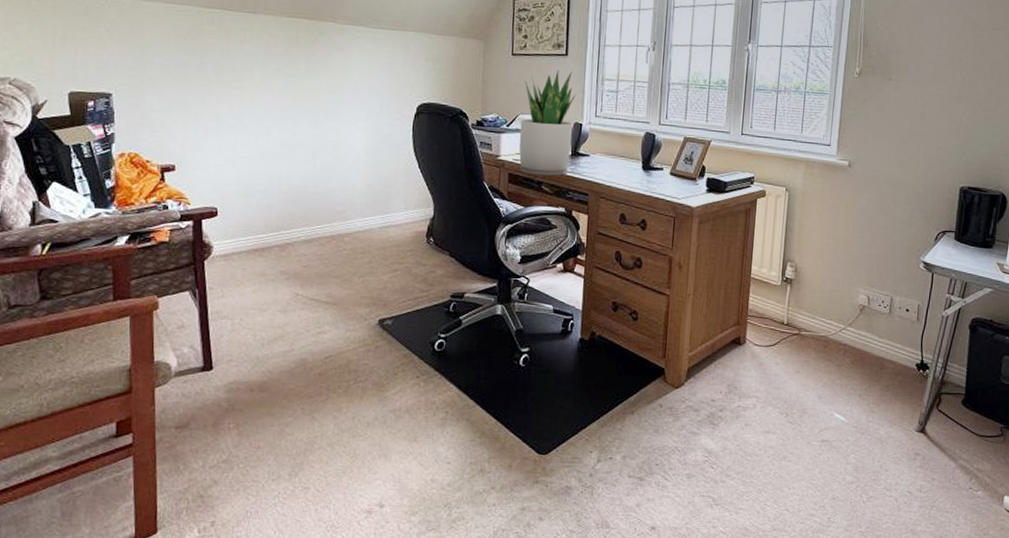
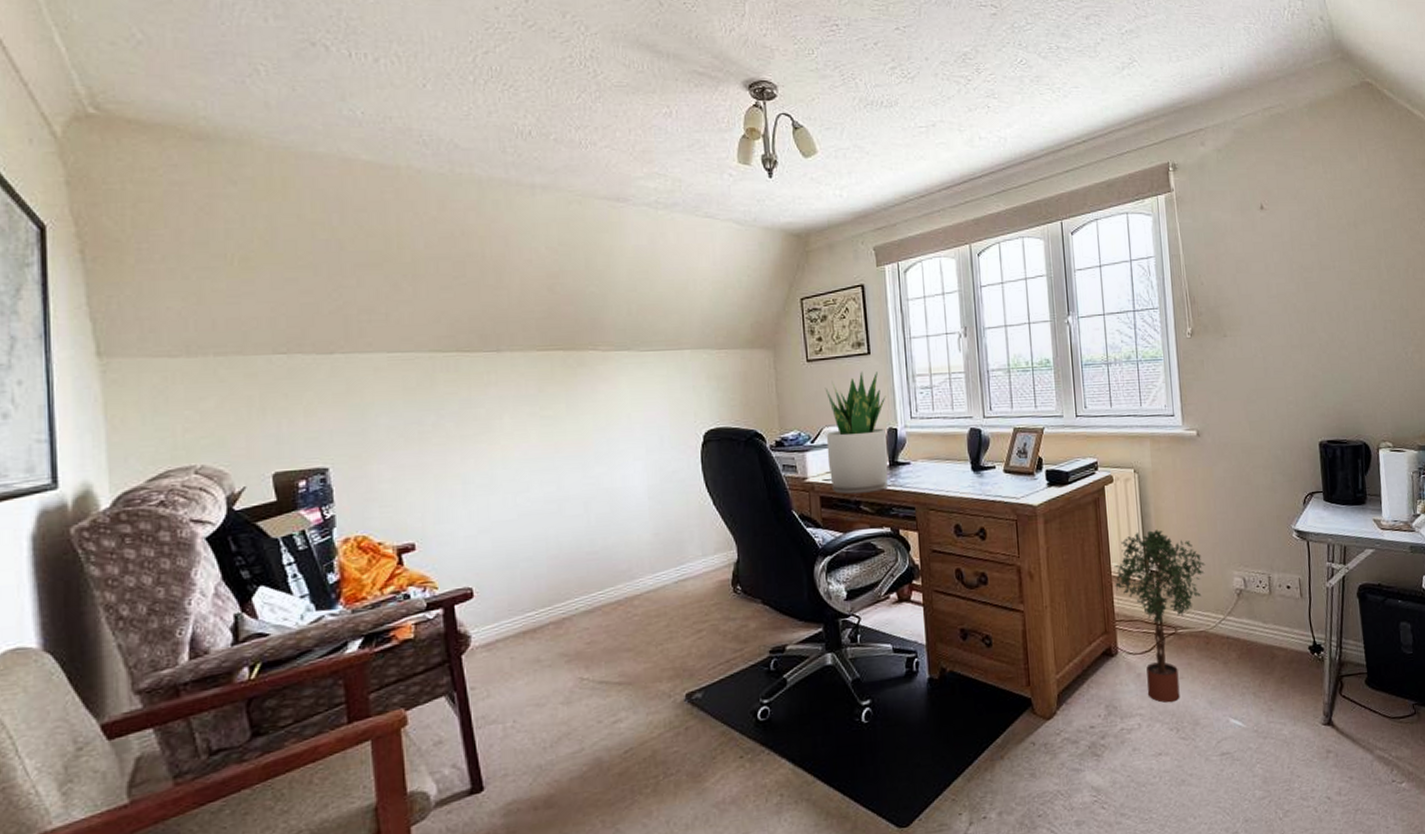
potted tree: none [752,243,836,391] -> present [1113,530,1206,703]

